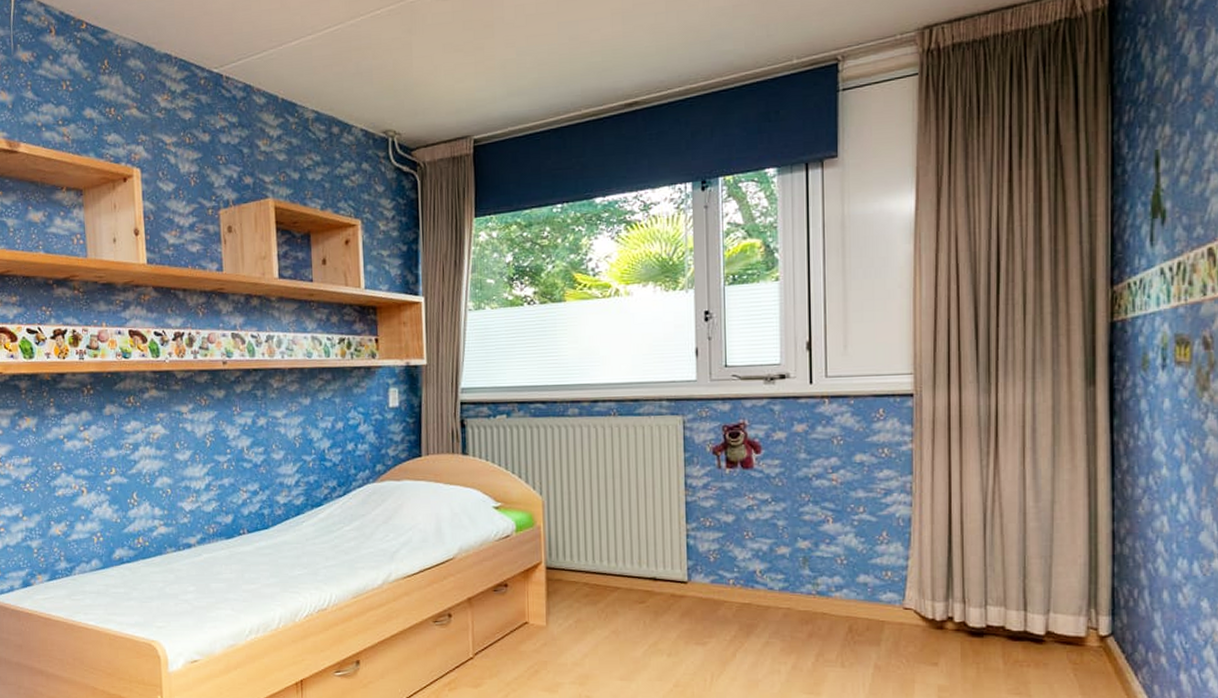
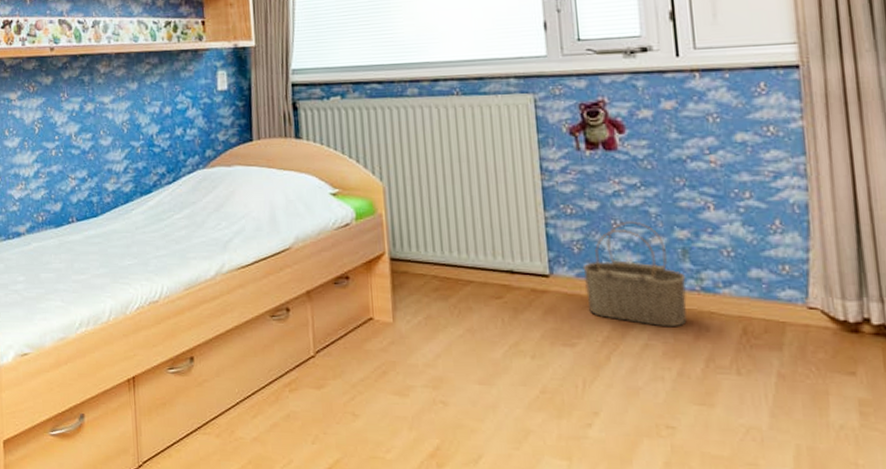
wicker basket: none [717,533,805,627] -> present [582,221,687,328]

